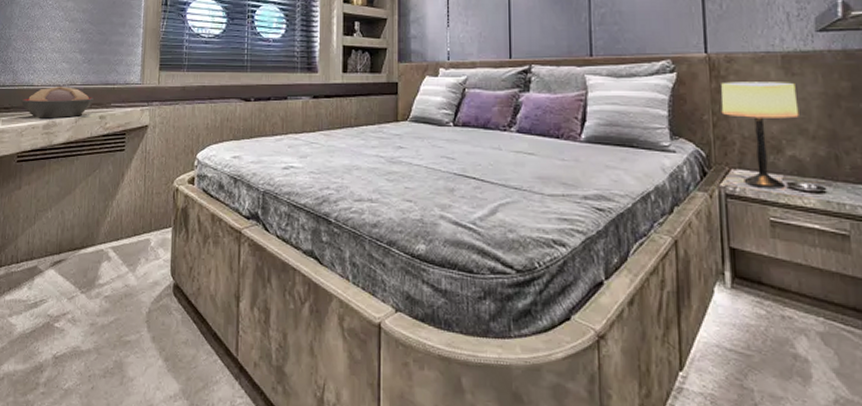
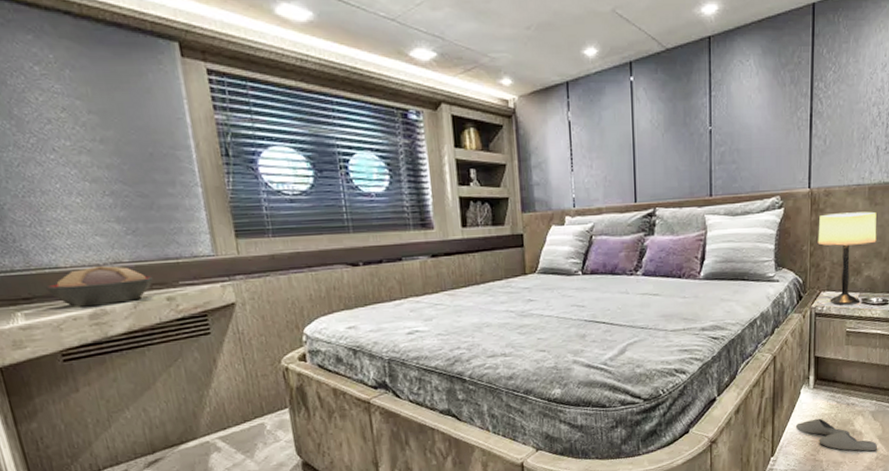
slippers: none [710,329,835,391] -> present [795,418,877,452]

